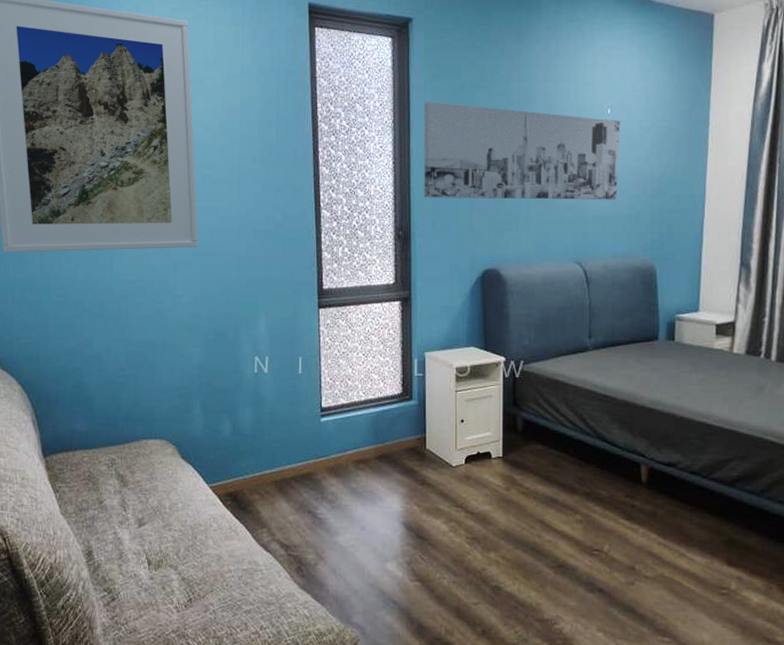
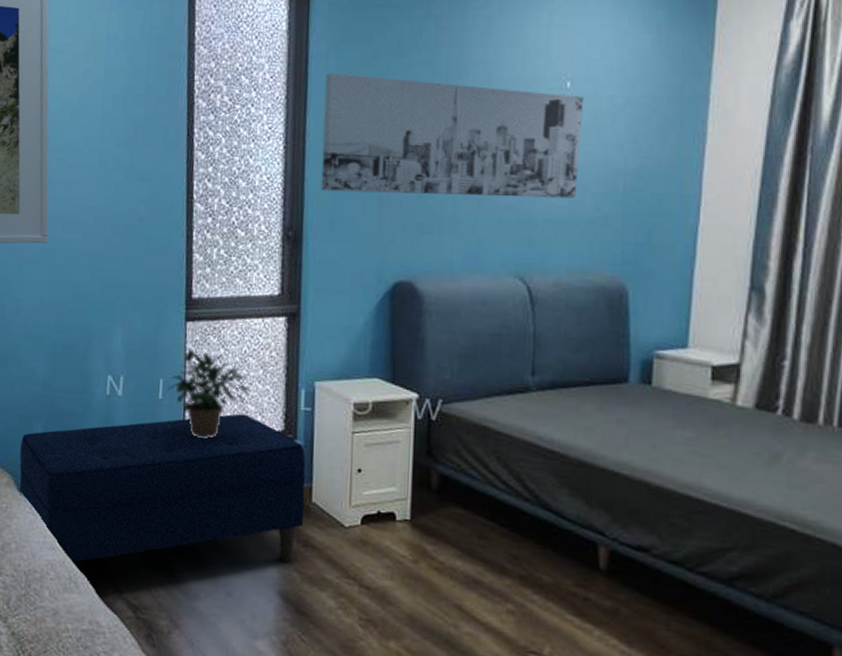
bench: none [182,382,421,515] -> present [19,413,306,563]
potted plant: none [305,331,375,404] -> present [166,348,252,439]

